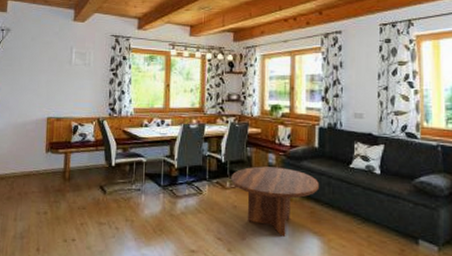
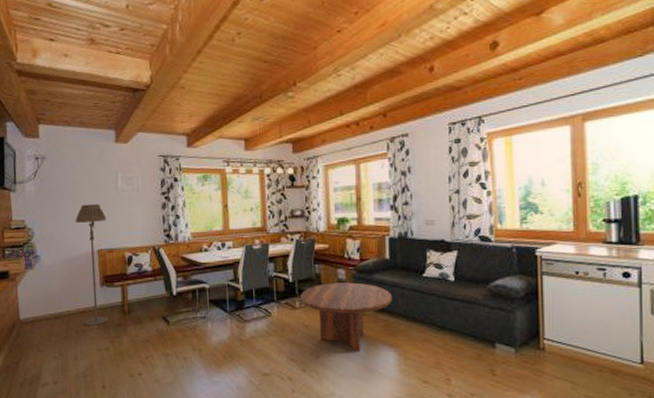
floor lamp: none [26,74,58,190] -> present [75,203,109,327]

